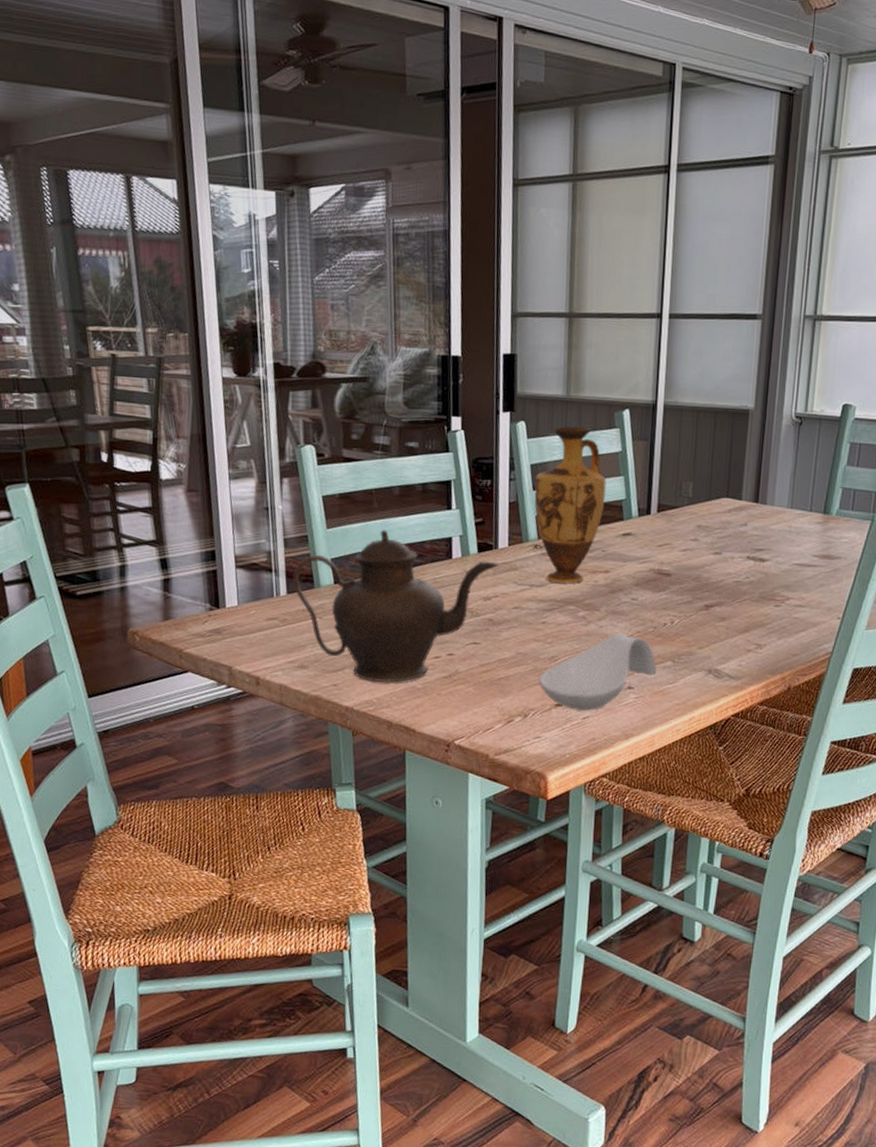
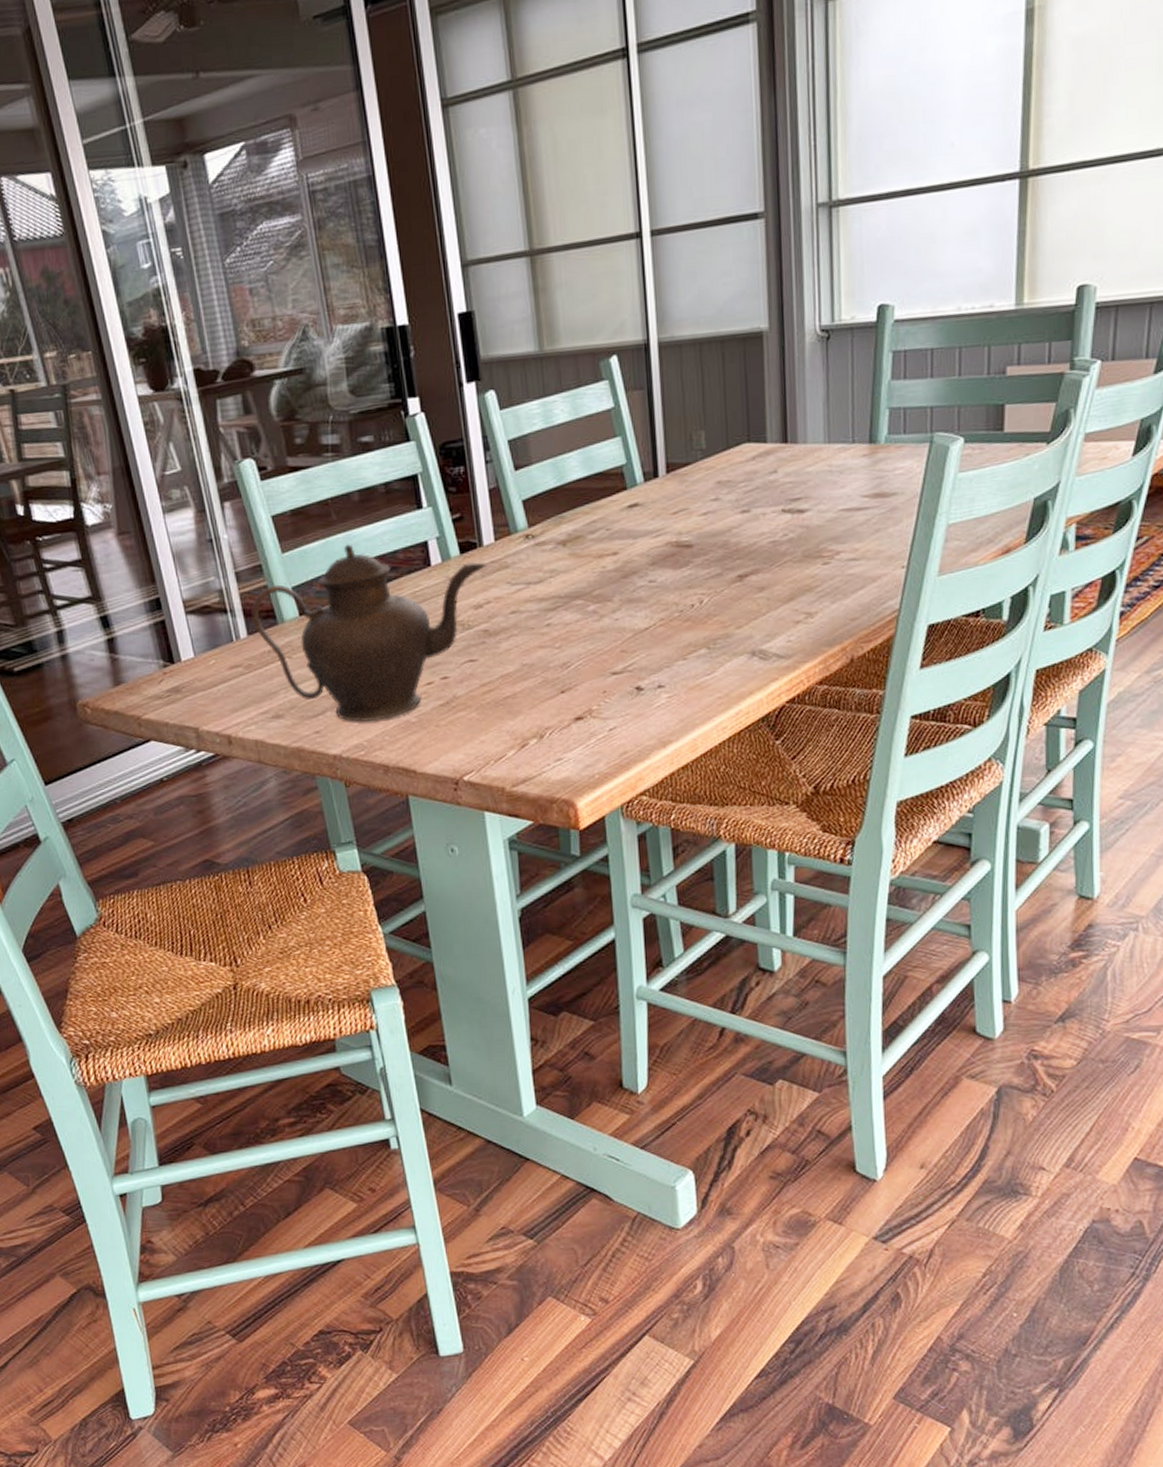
vase: present [534,426,607,583] -> none [516,384,602,576]
spoon rest: present [539,633,657,712] -> none [552,624,690,723]

